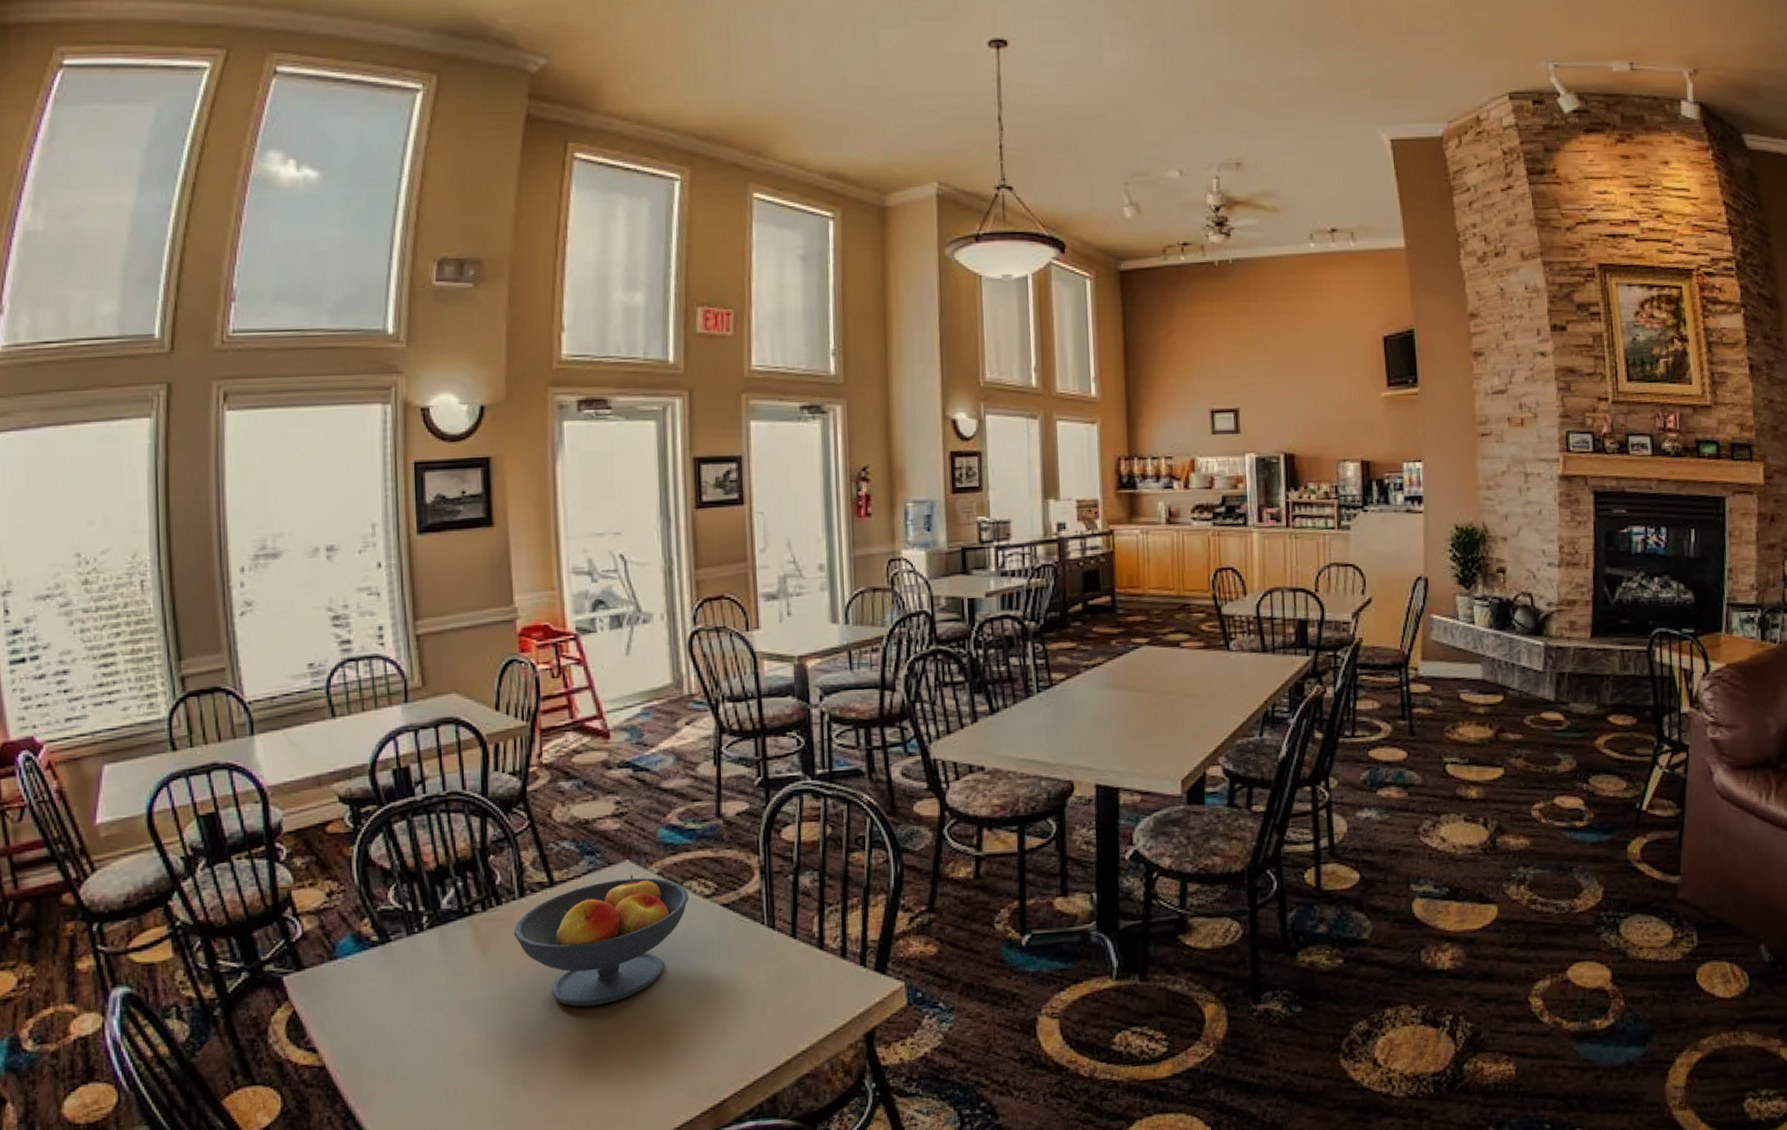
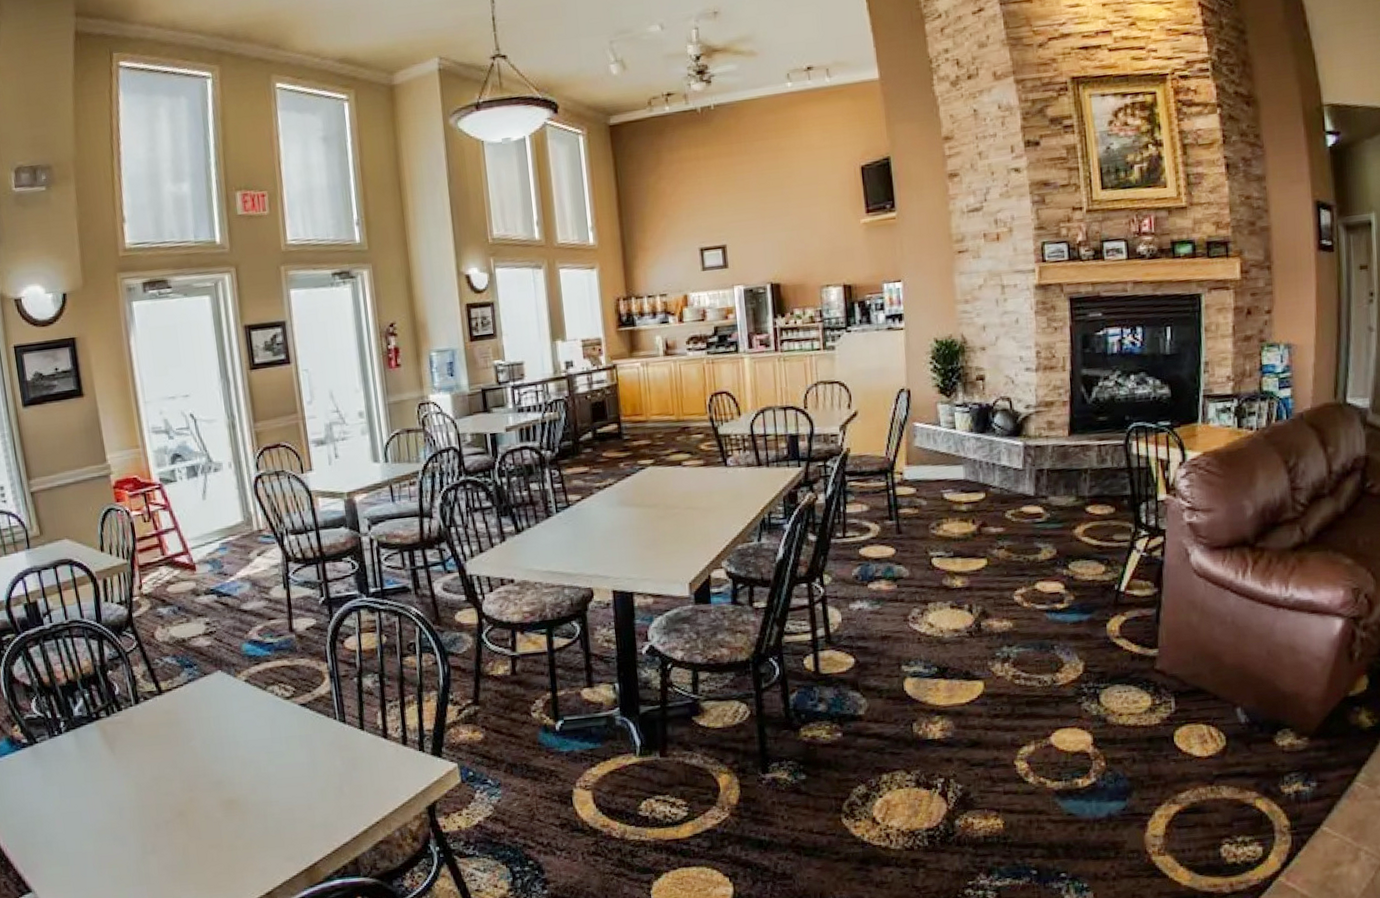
fruit bowl: present [513,875,689,1007] -> none [133,682,273,791]

